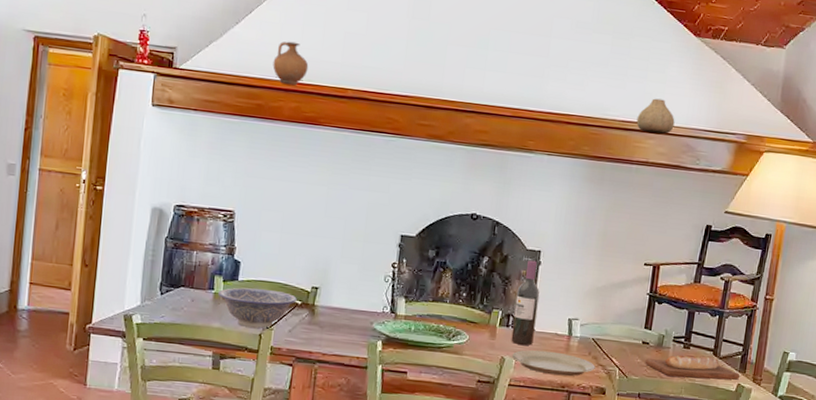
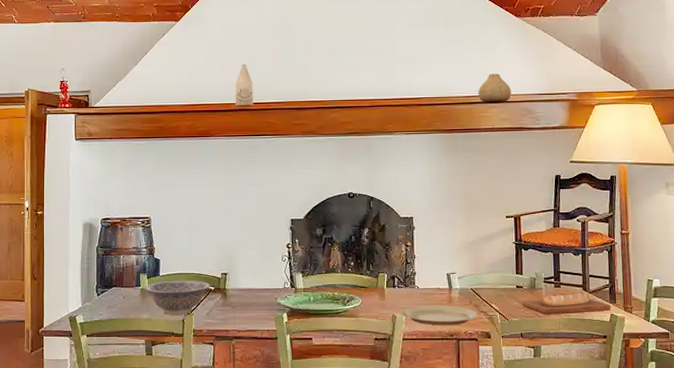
ceramic jug: present [273,41,309,86] -> none [168,72,197,107]
decorative bottle: none [352,42,378,97] -> present [235,63,253,107]
wine bottle: present [511,260,540,346] -> none [397,226,419,303]

